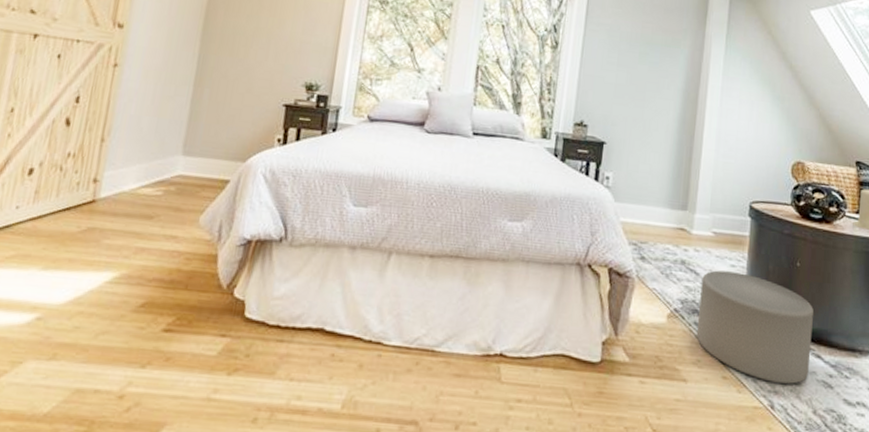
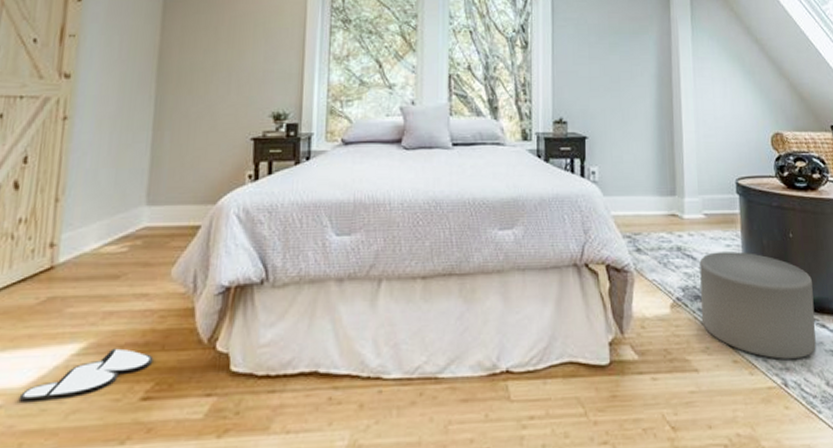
slippers: none [56,281,177,320] -> present [18,348,154,402]

